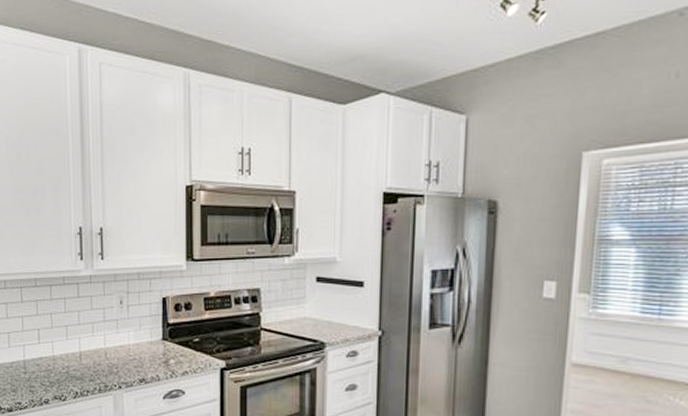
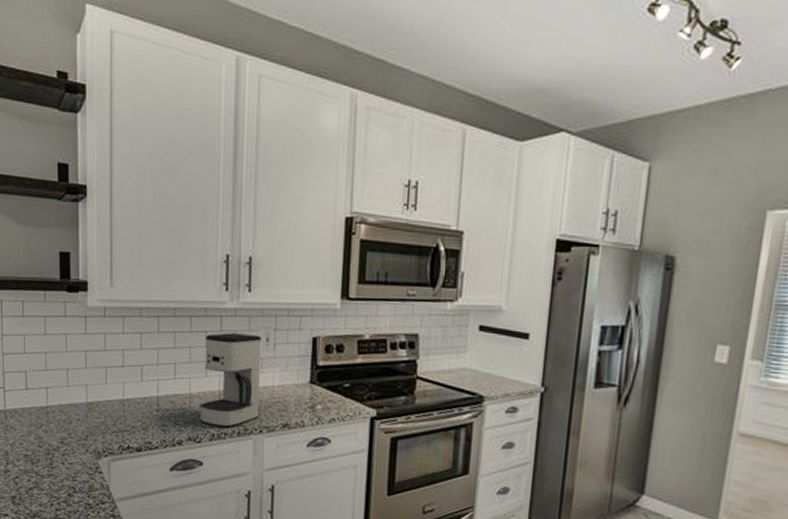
coffee maker: none [63,298,117,385] -> present [199,333,262,427]

